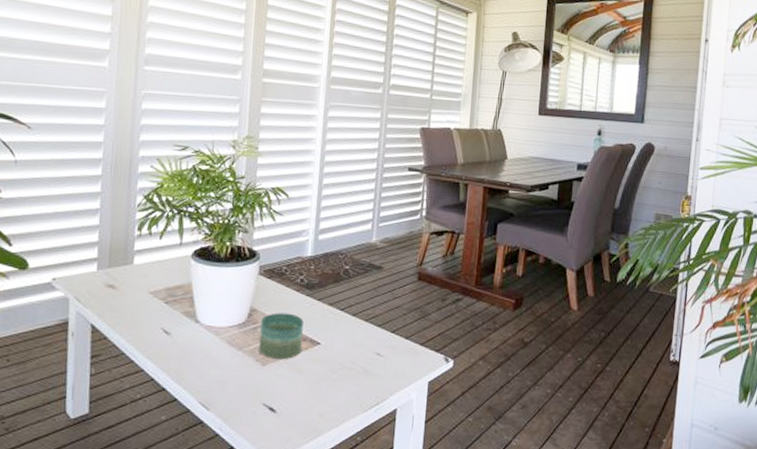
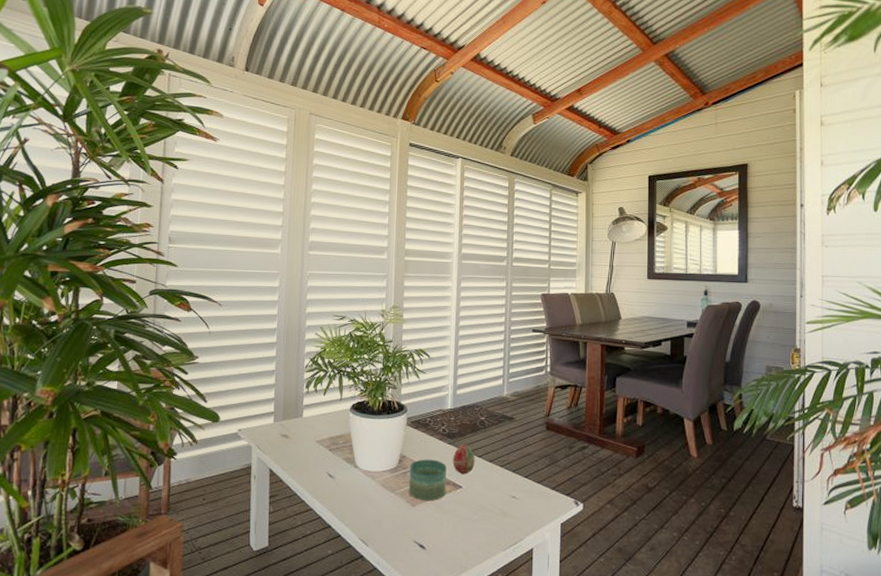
decorative egg: none [310,297,337,330] -> present [453,445,475,475]

